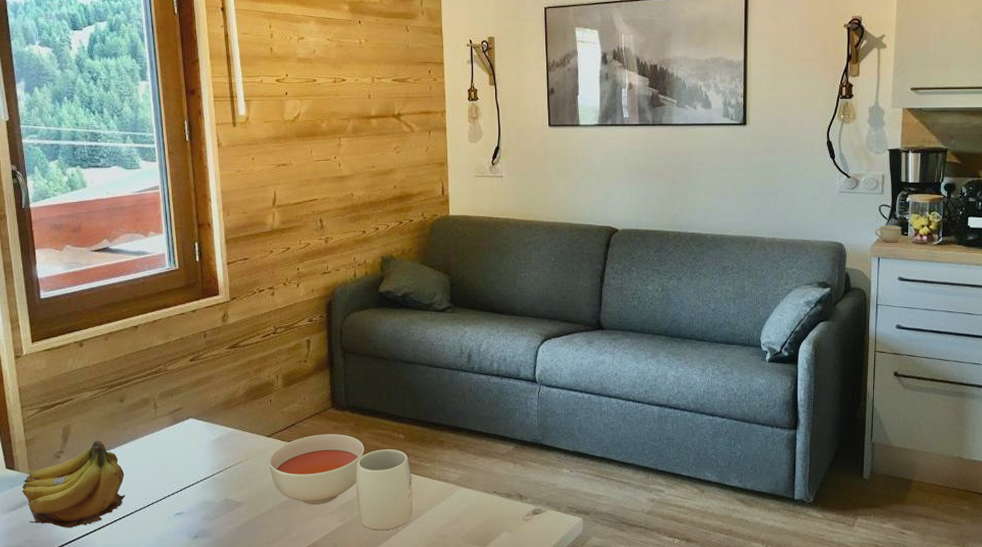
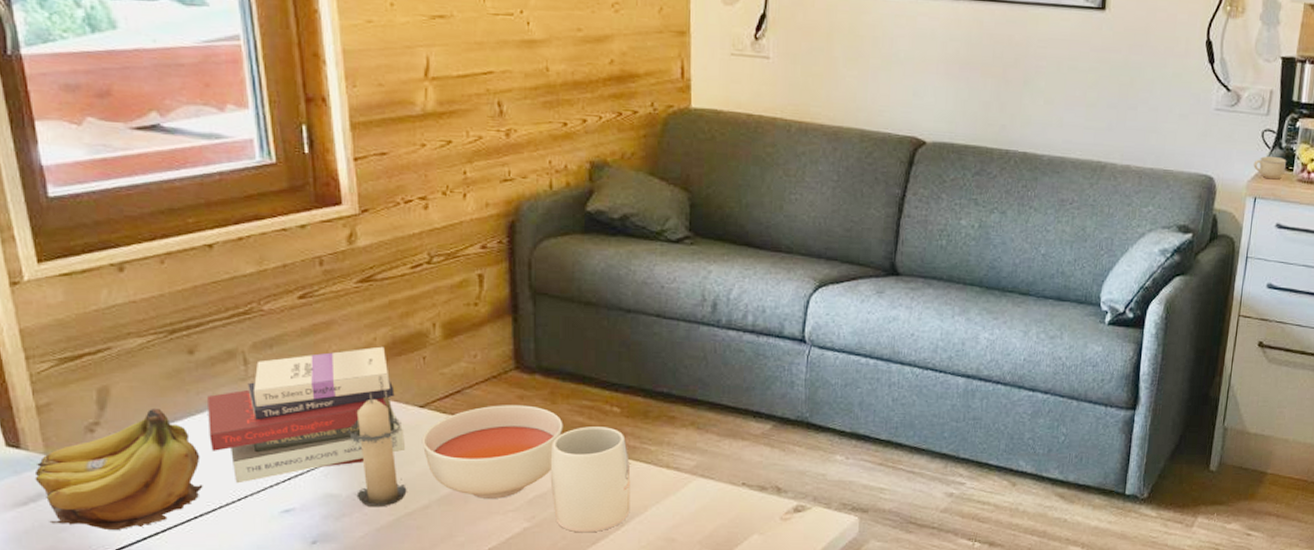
books: none [131,393,257,494] -> present [207,346,405,484]
candle: none [219,427,258,511] -> present [347,393,407,508]

